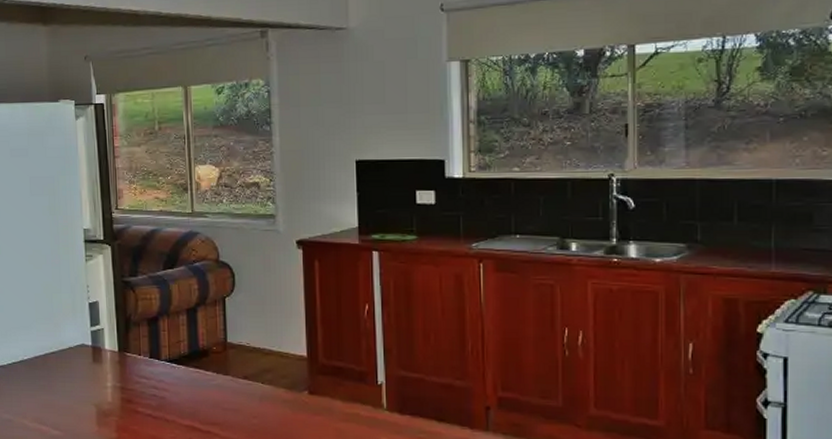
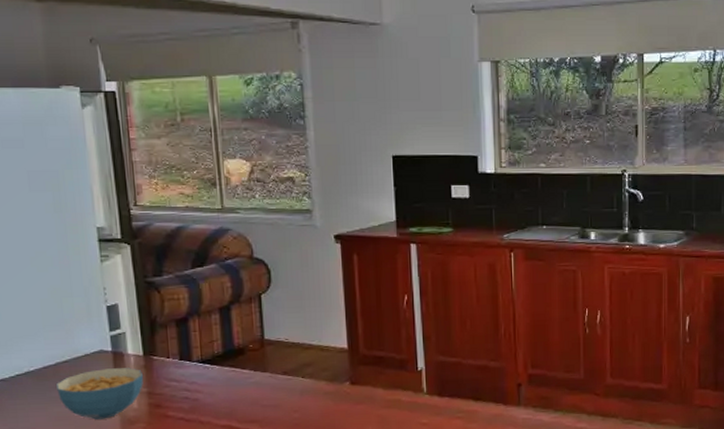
cereal bowl: none [45,362,118,410] -> present [56,368,144,420]

